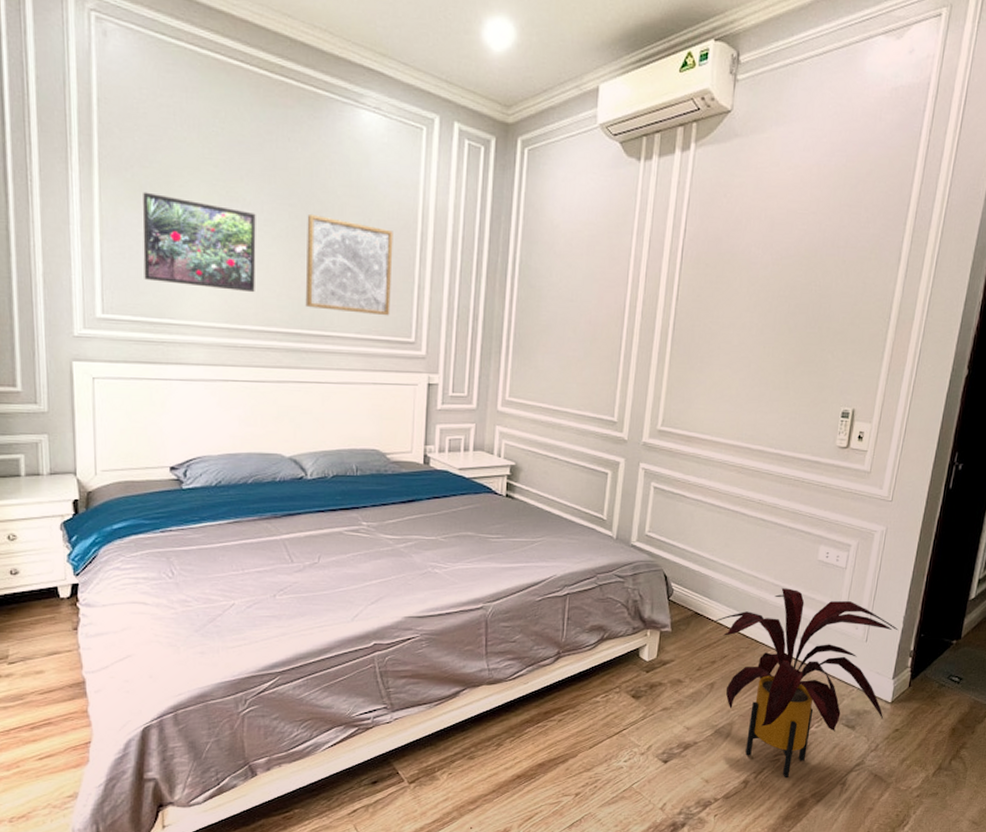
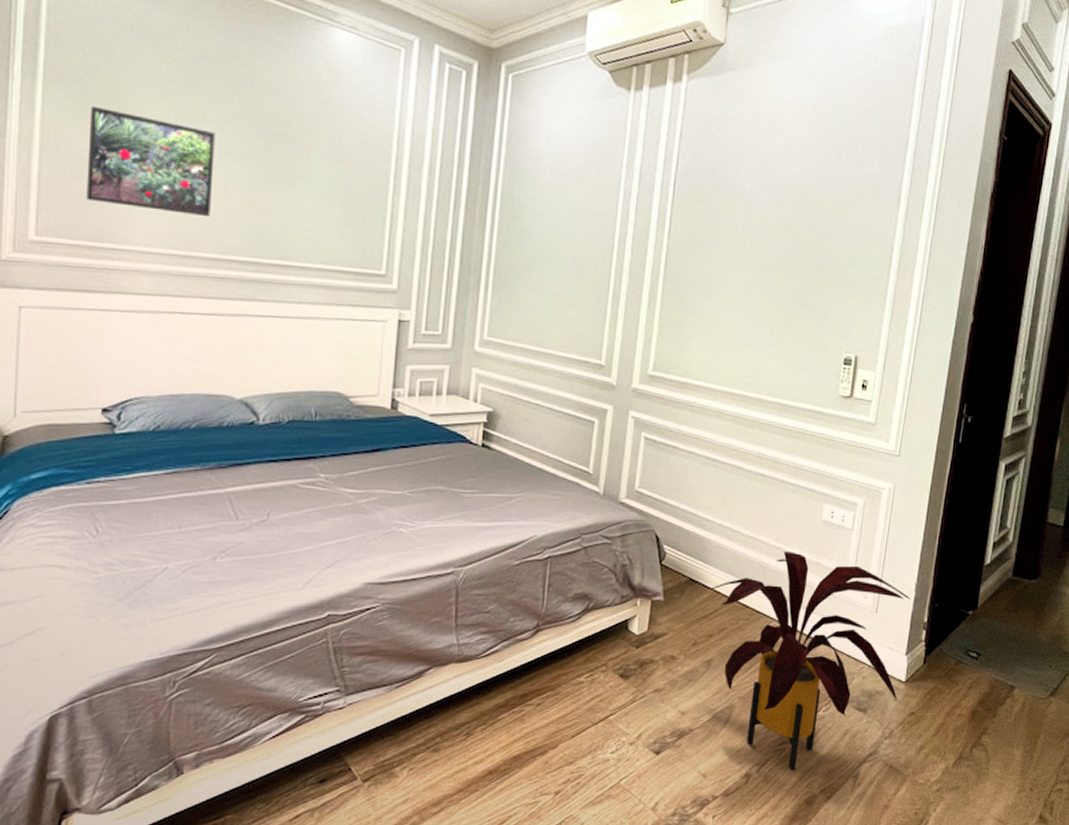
wall art: present [305,215,393,316] -> none [266,136,366,246]

